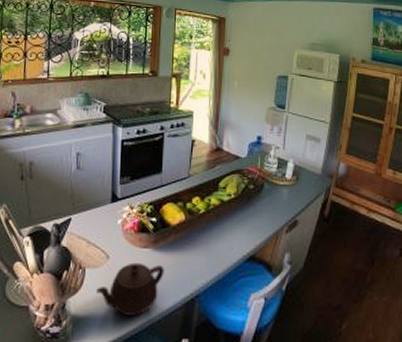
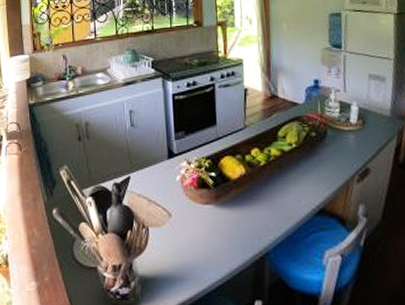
teapot: present [95,262,164,317] -> none [161,220,229,277]

